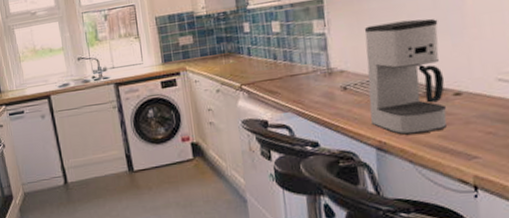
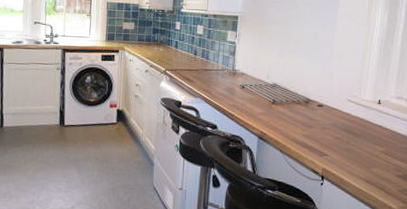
coffee maker: present [364,18,447,135] -> none [257,43,315,131]

